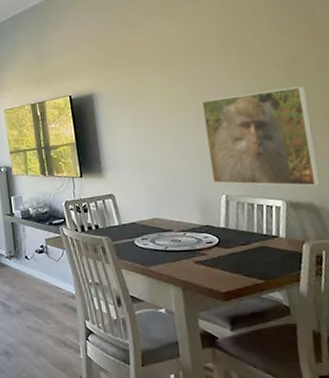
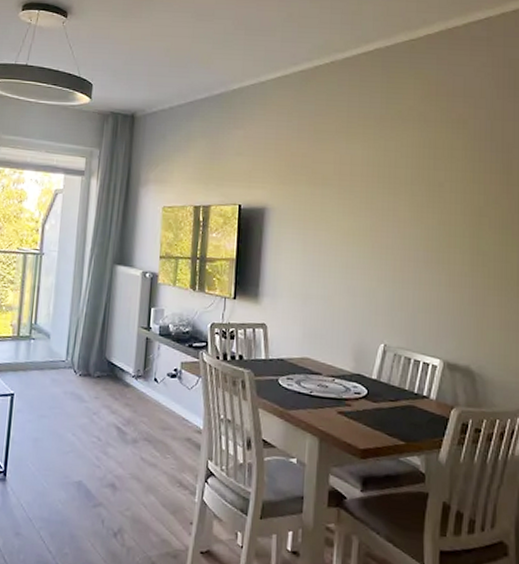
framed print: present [201,86,321,187] -> none [374,237,487,350]

